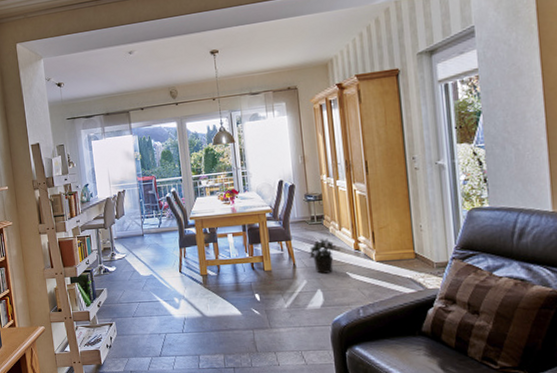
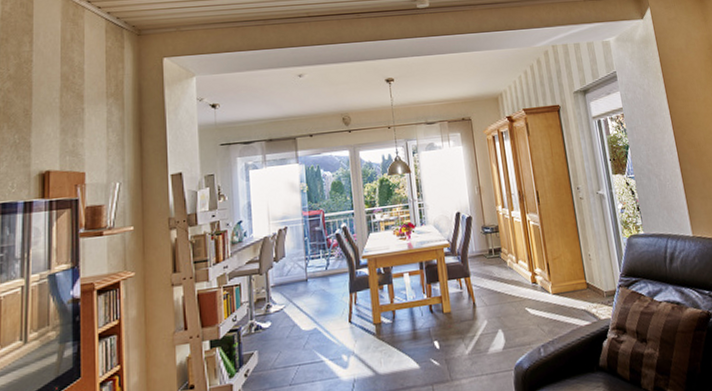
potted plant: present [309,238,340,274] -> none [488,272,518,312]

